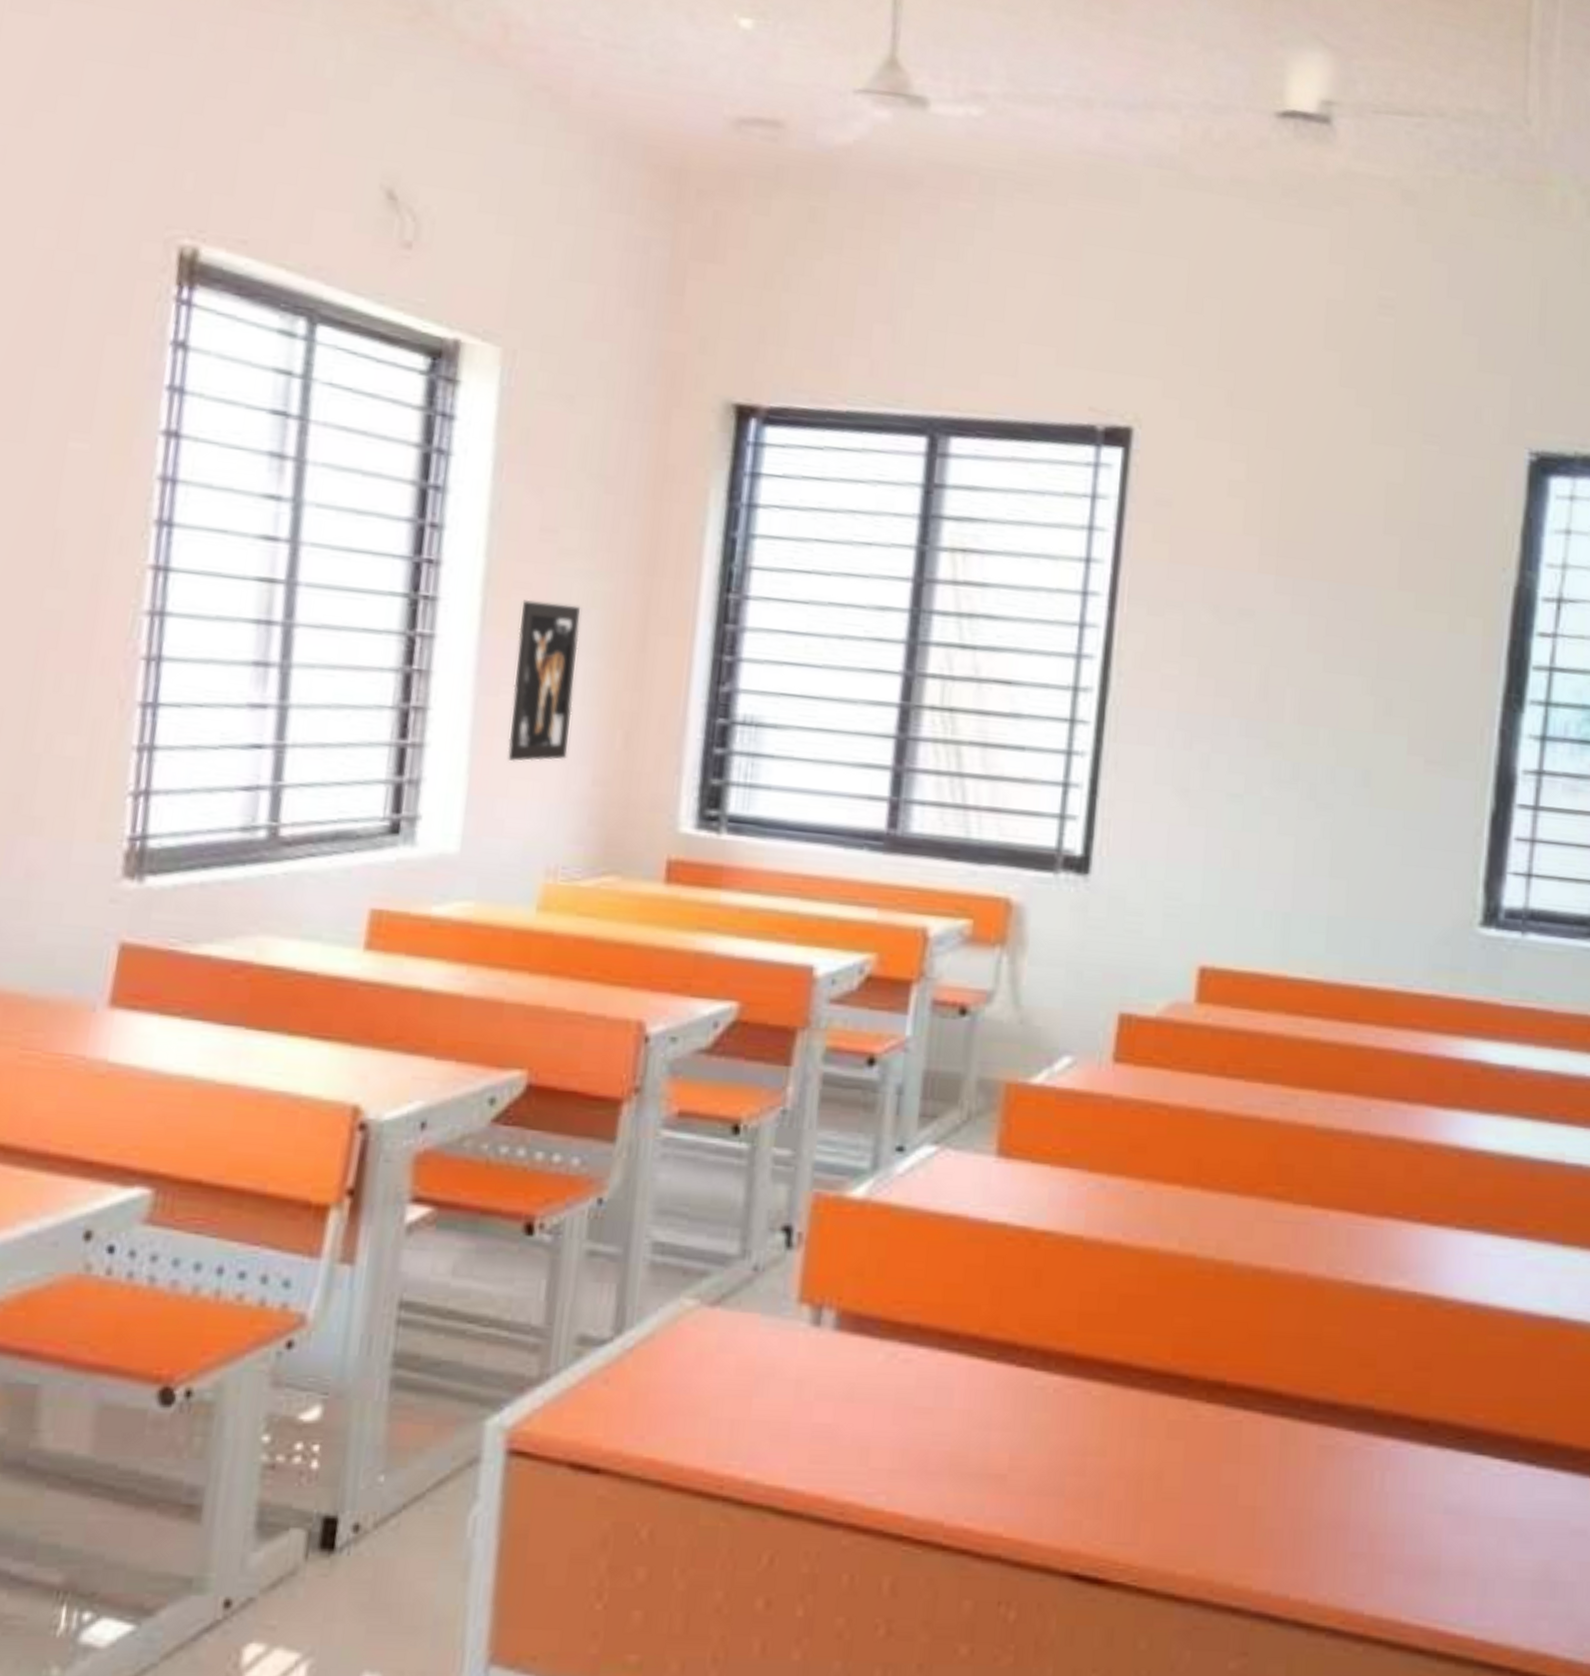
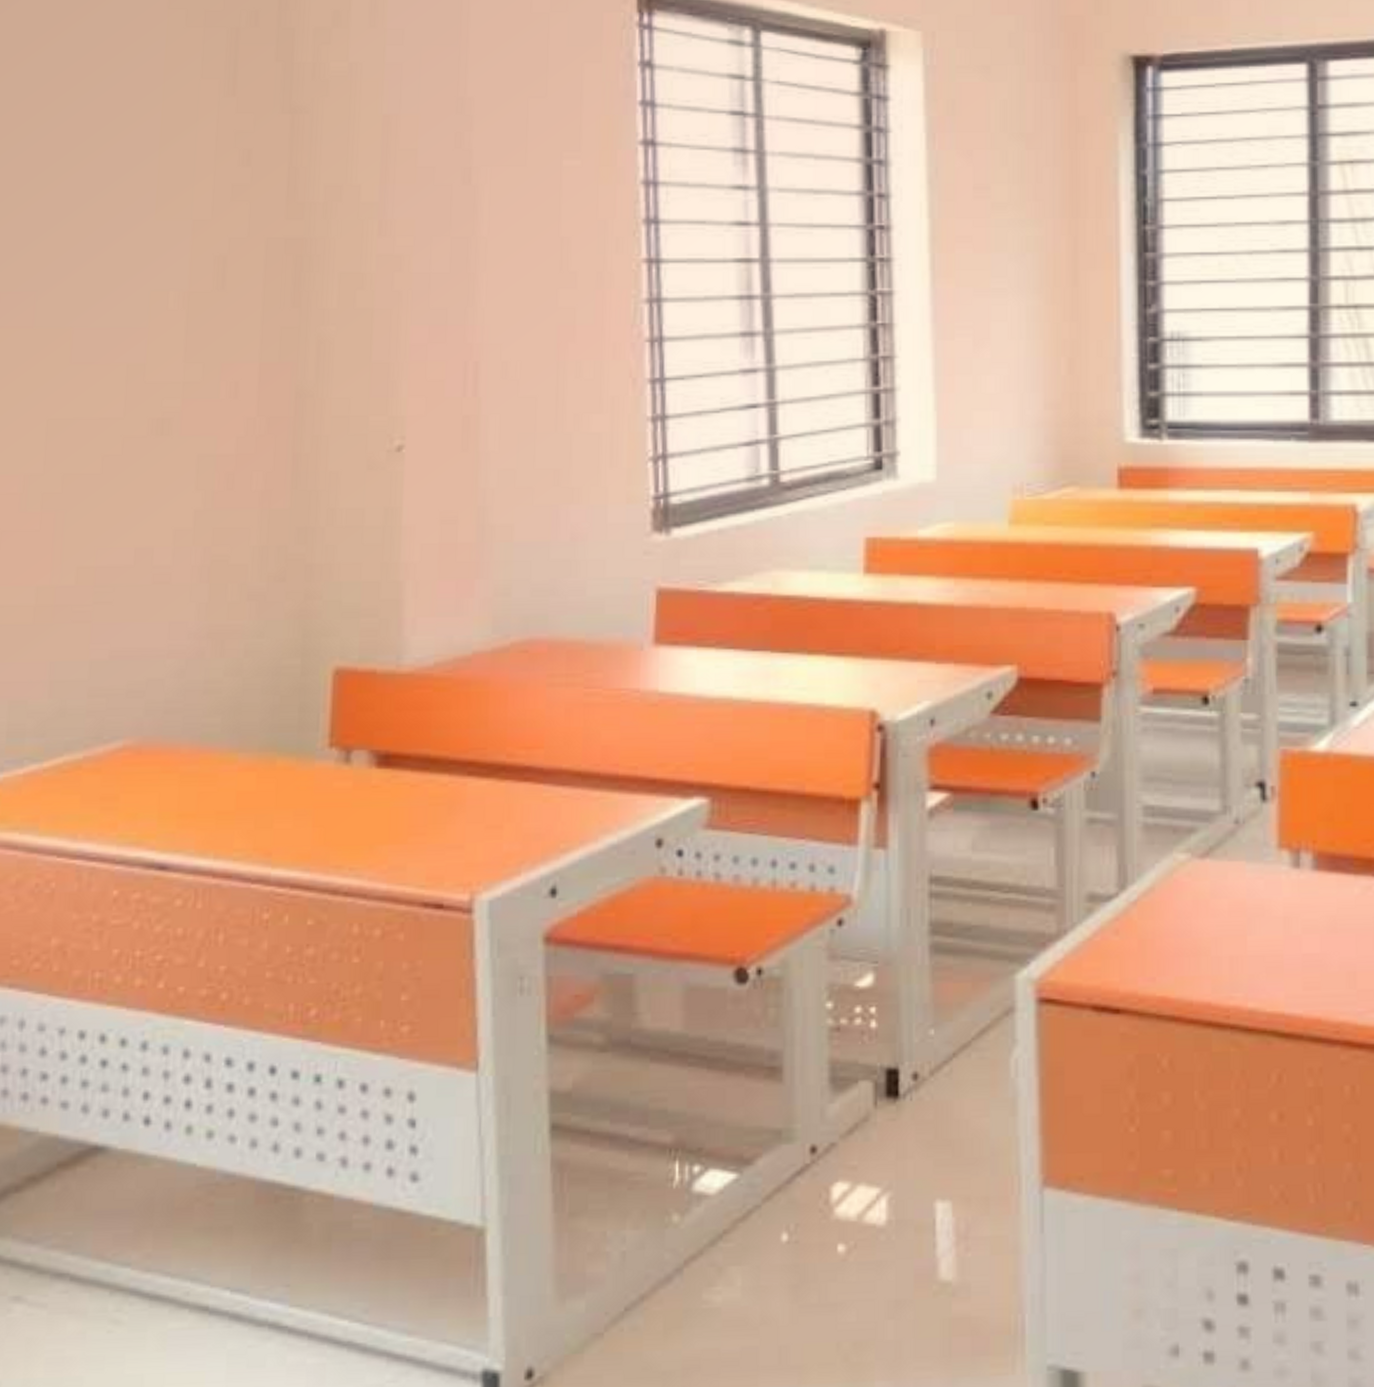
wall art: present [508,600,581,762] -> none [965,252,1020,396]

